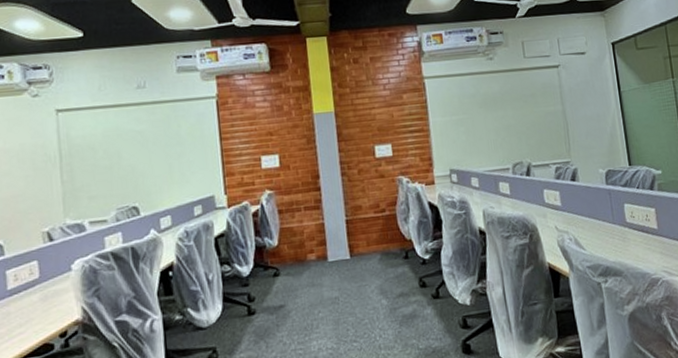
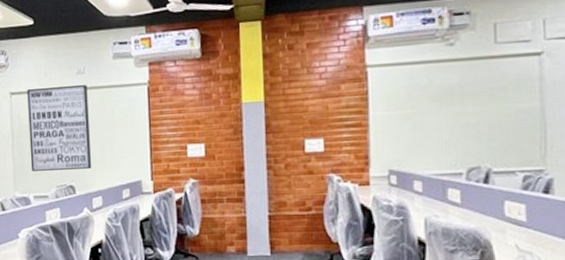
wall art: none [77,100,158,194] -> present [27,85,92,171]

